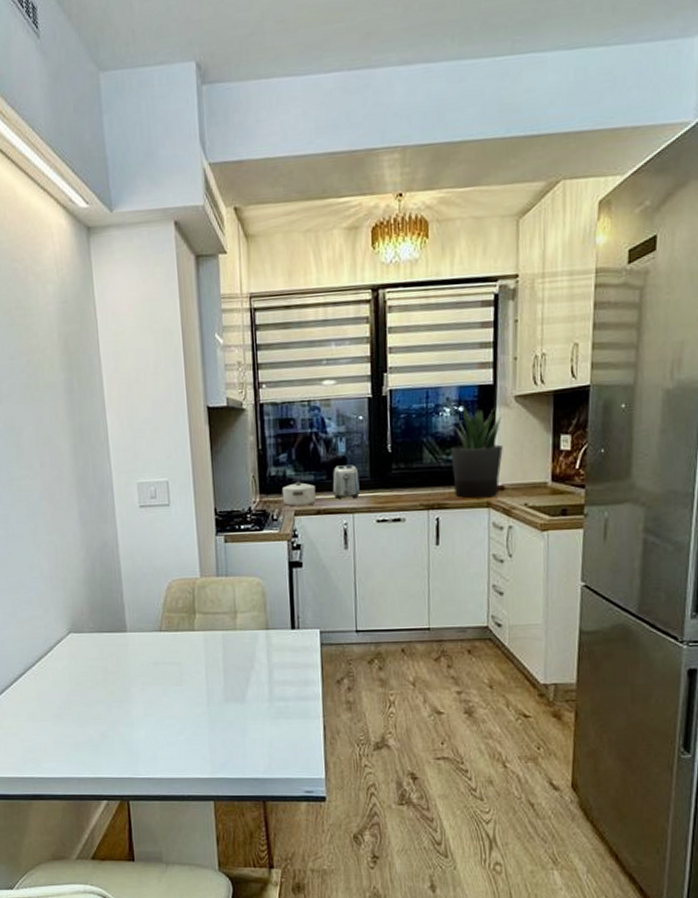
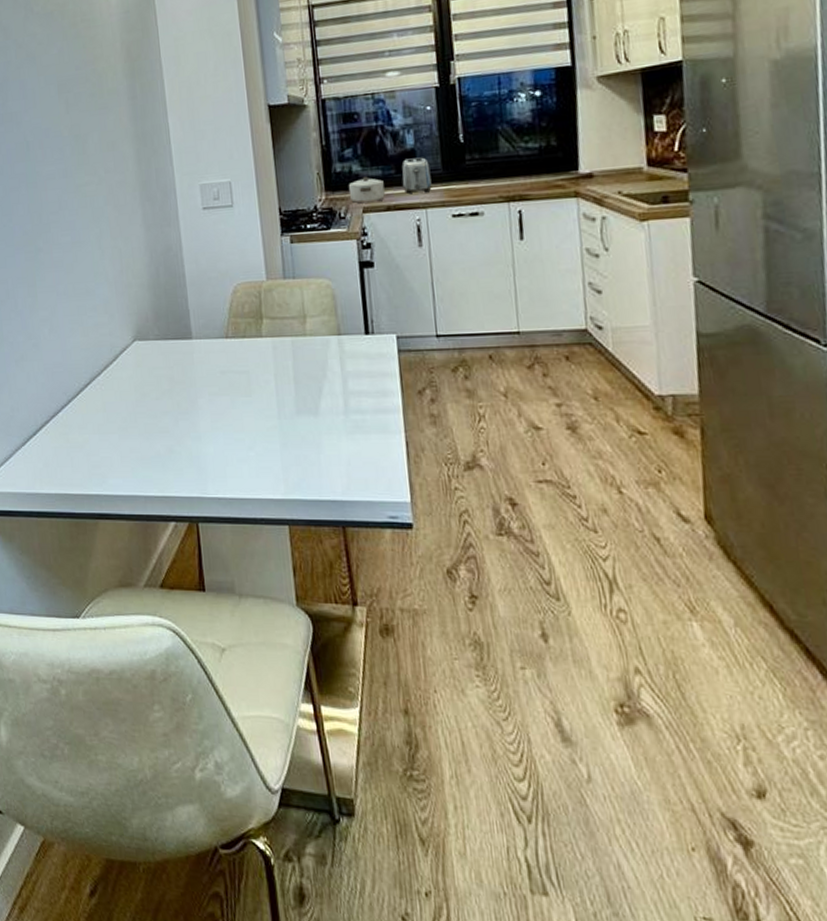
planter: present [450,402,503,498] -> none [528,87,589,188]

